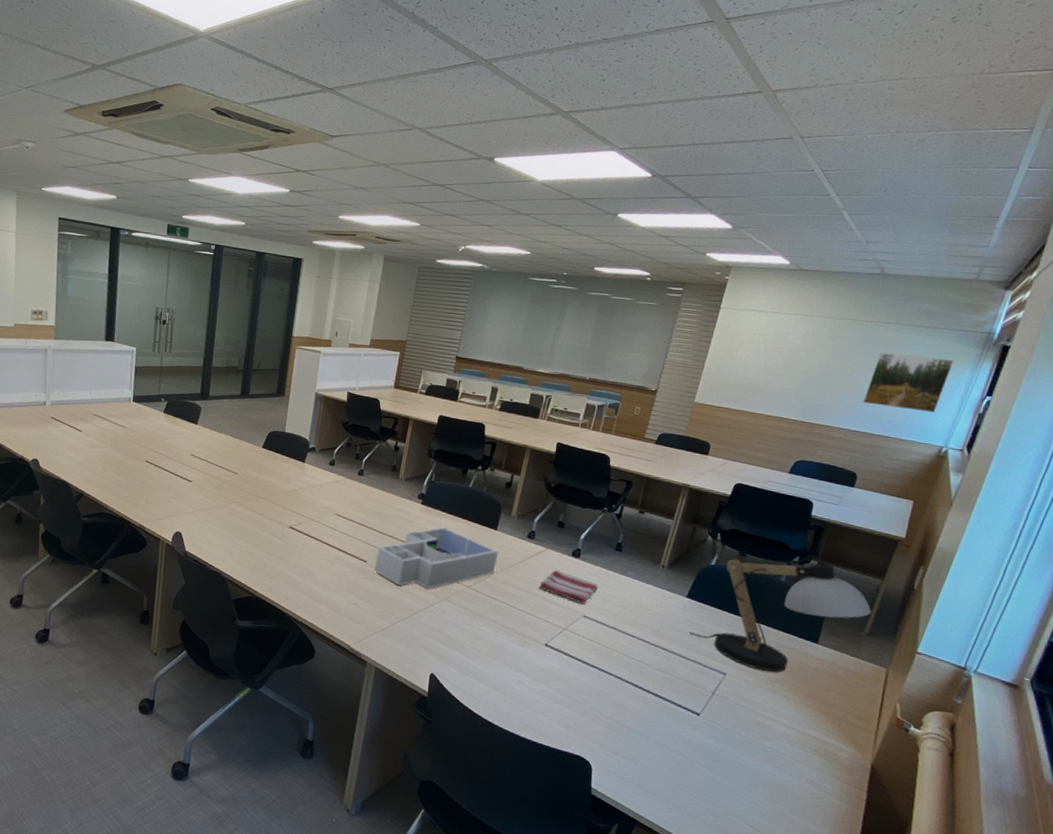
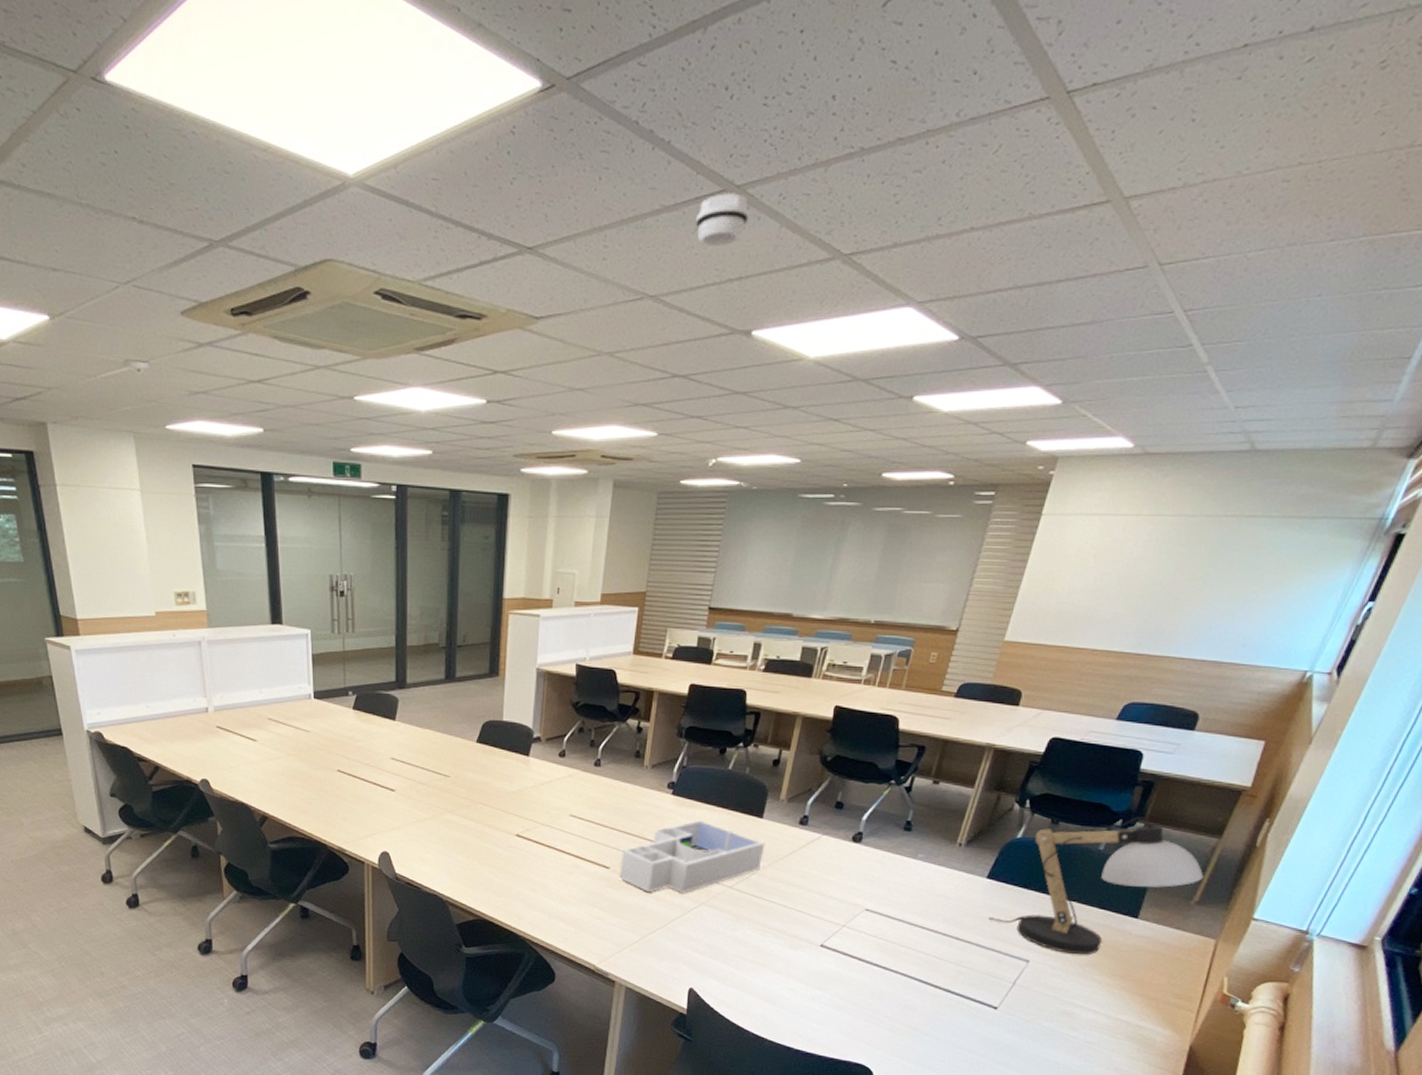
smoke detector: none [454,64,494,99] -> present [696,193,750,246]
dish towel: present [538,570,598,604] -> none [812,859,882,896]
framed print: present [863,352,954,413] -> none [1214,556,1332,629]

